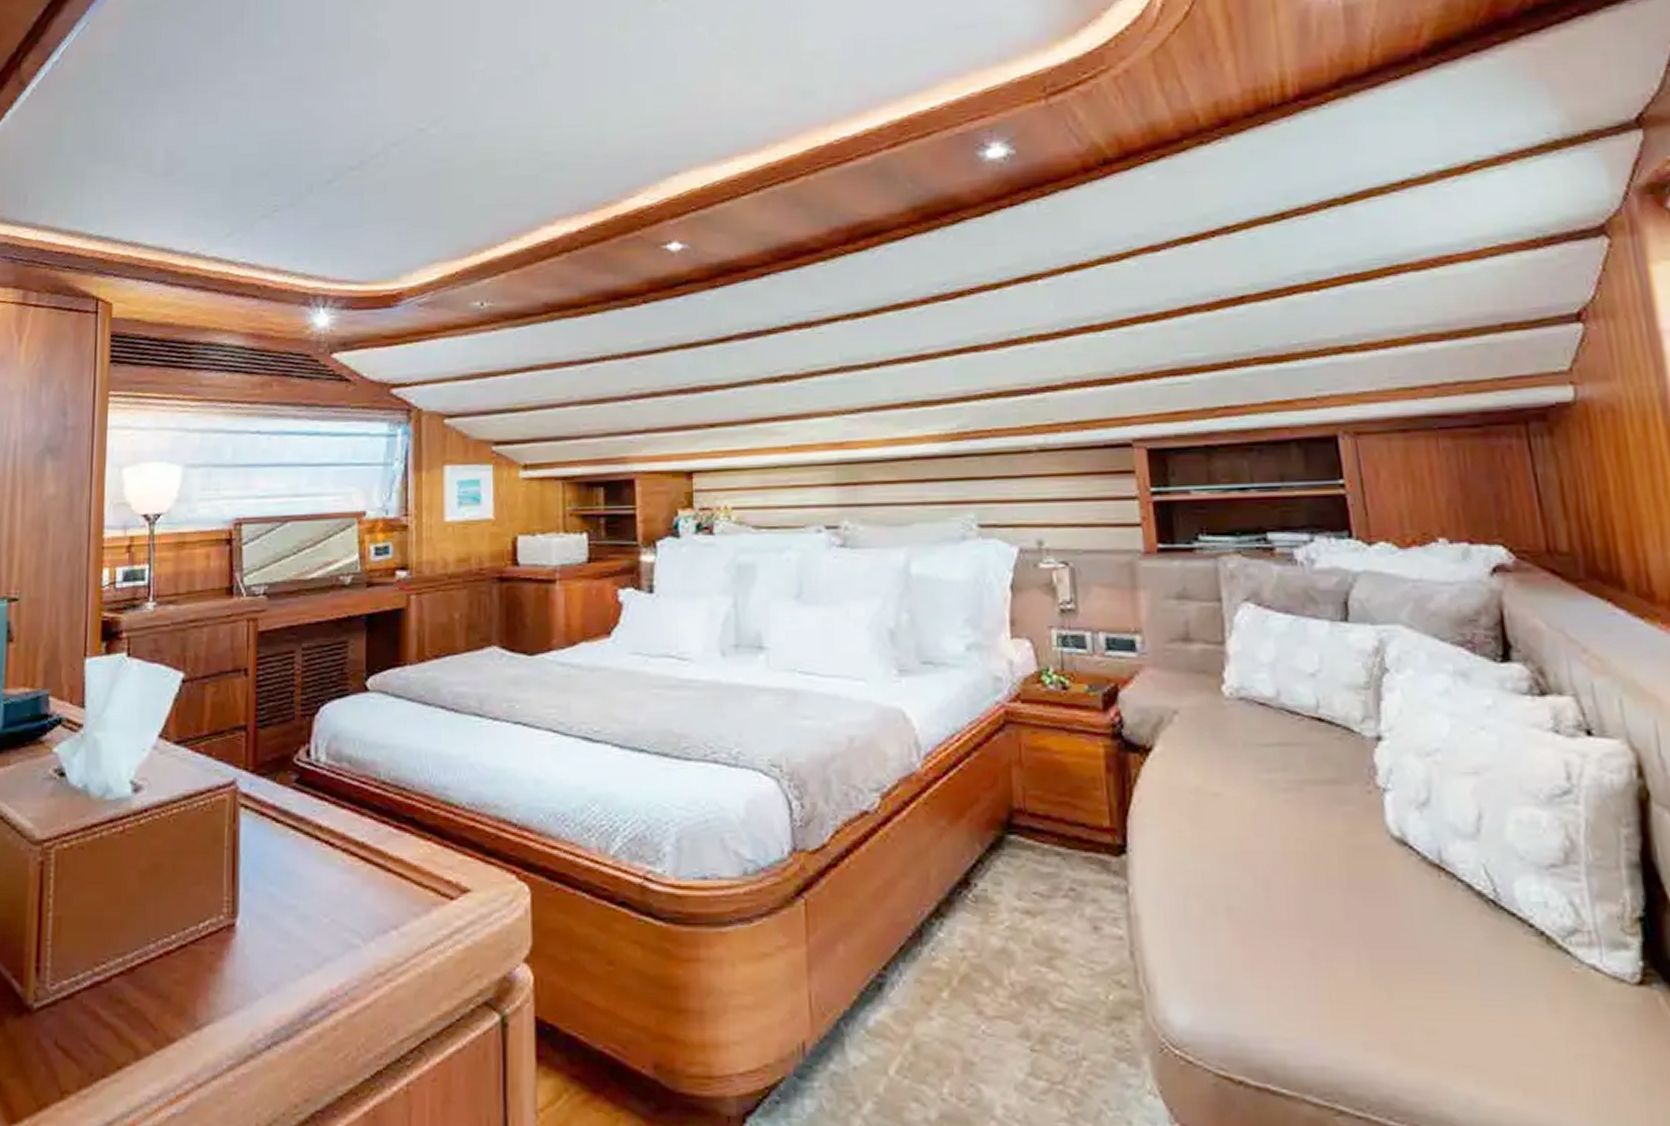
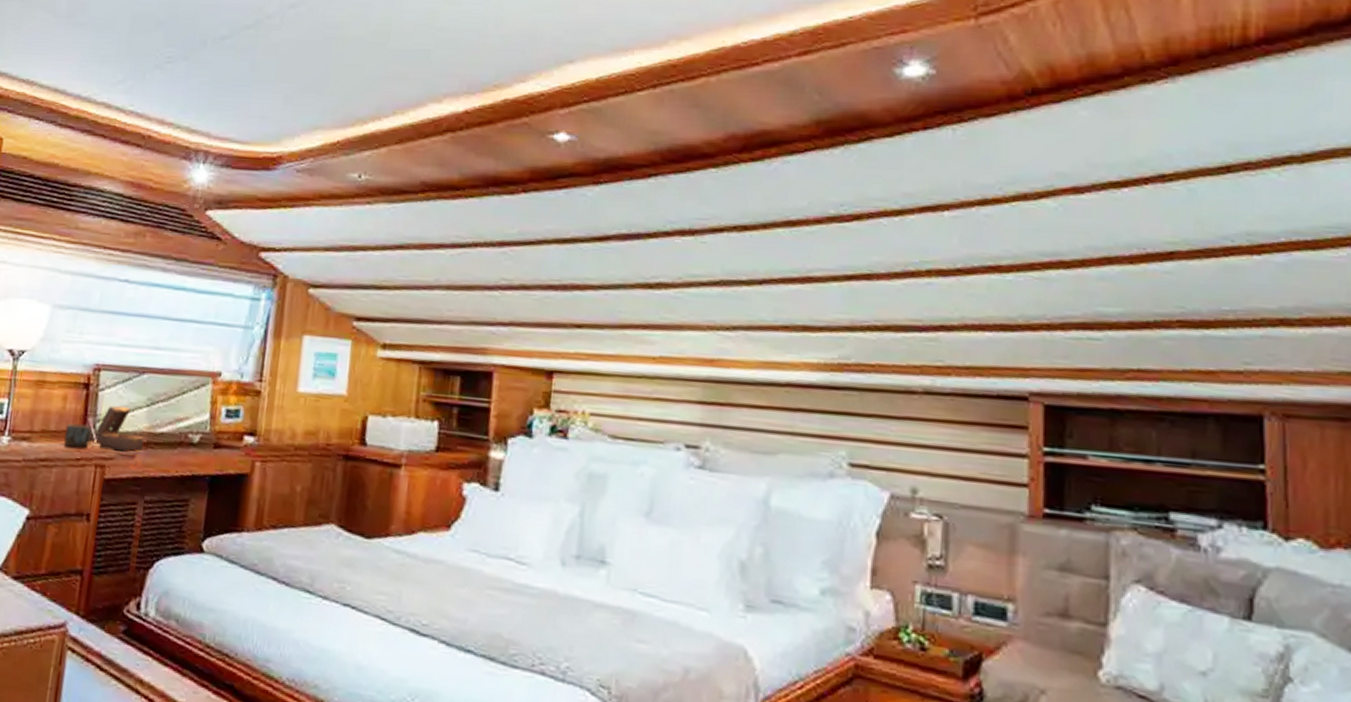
mug: none [211,581,239,608] -> present [63,423,92,451]
jewelry box: none [243,556,295,603] -> present [95,405,144,452]

